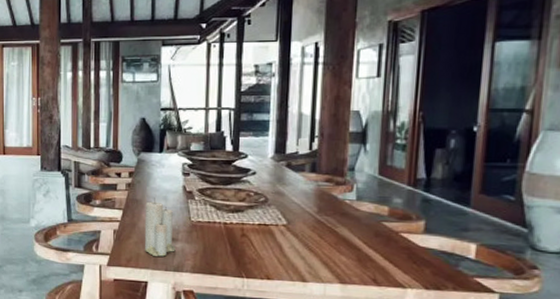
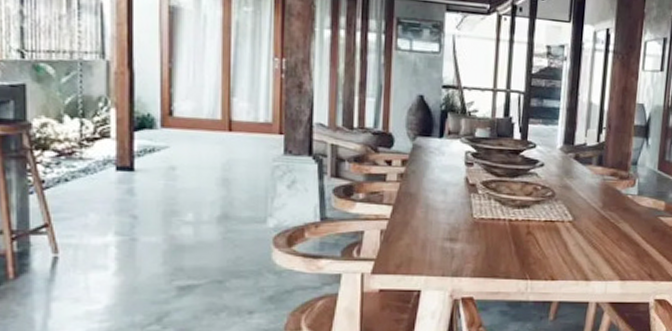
candle: present [144,198,176,257] -> none [417,191,455,260]

